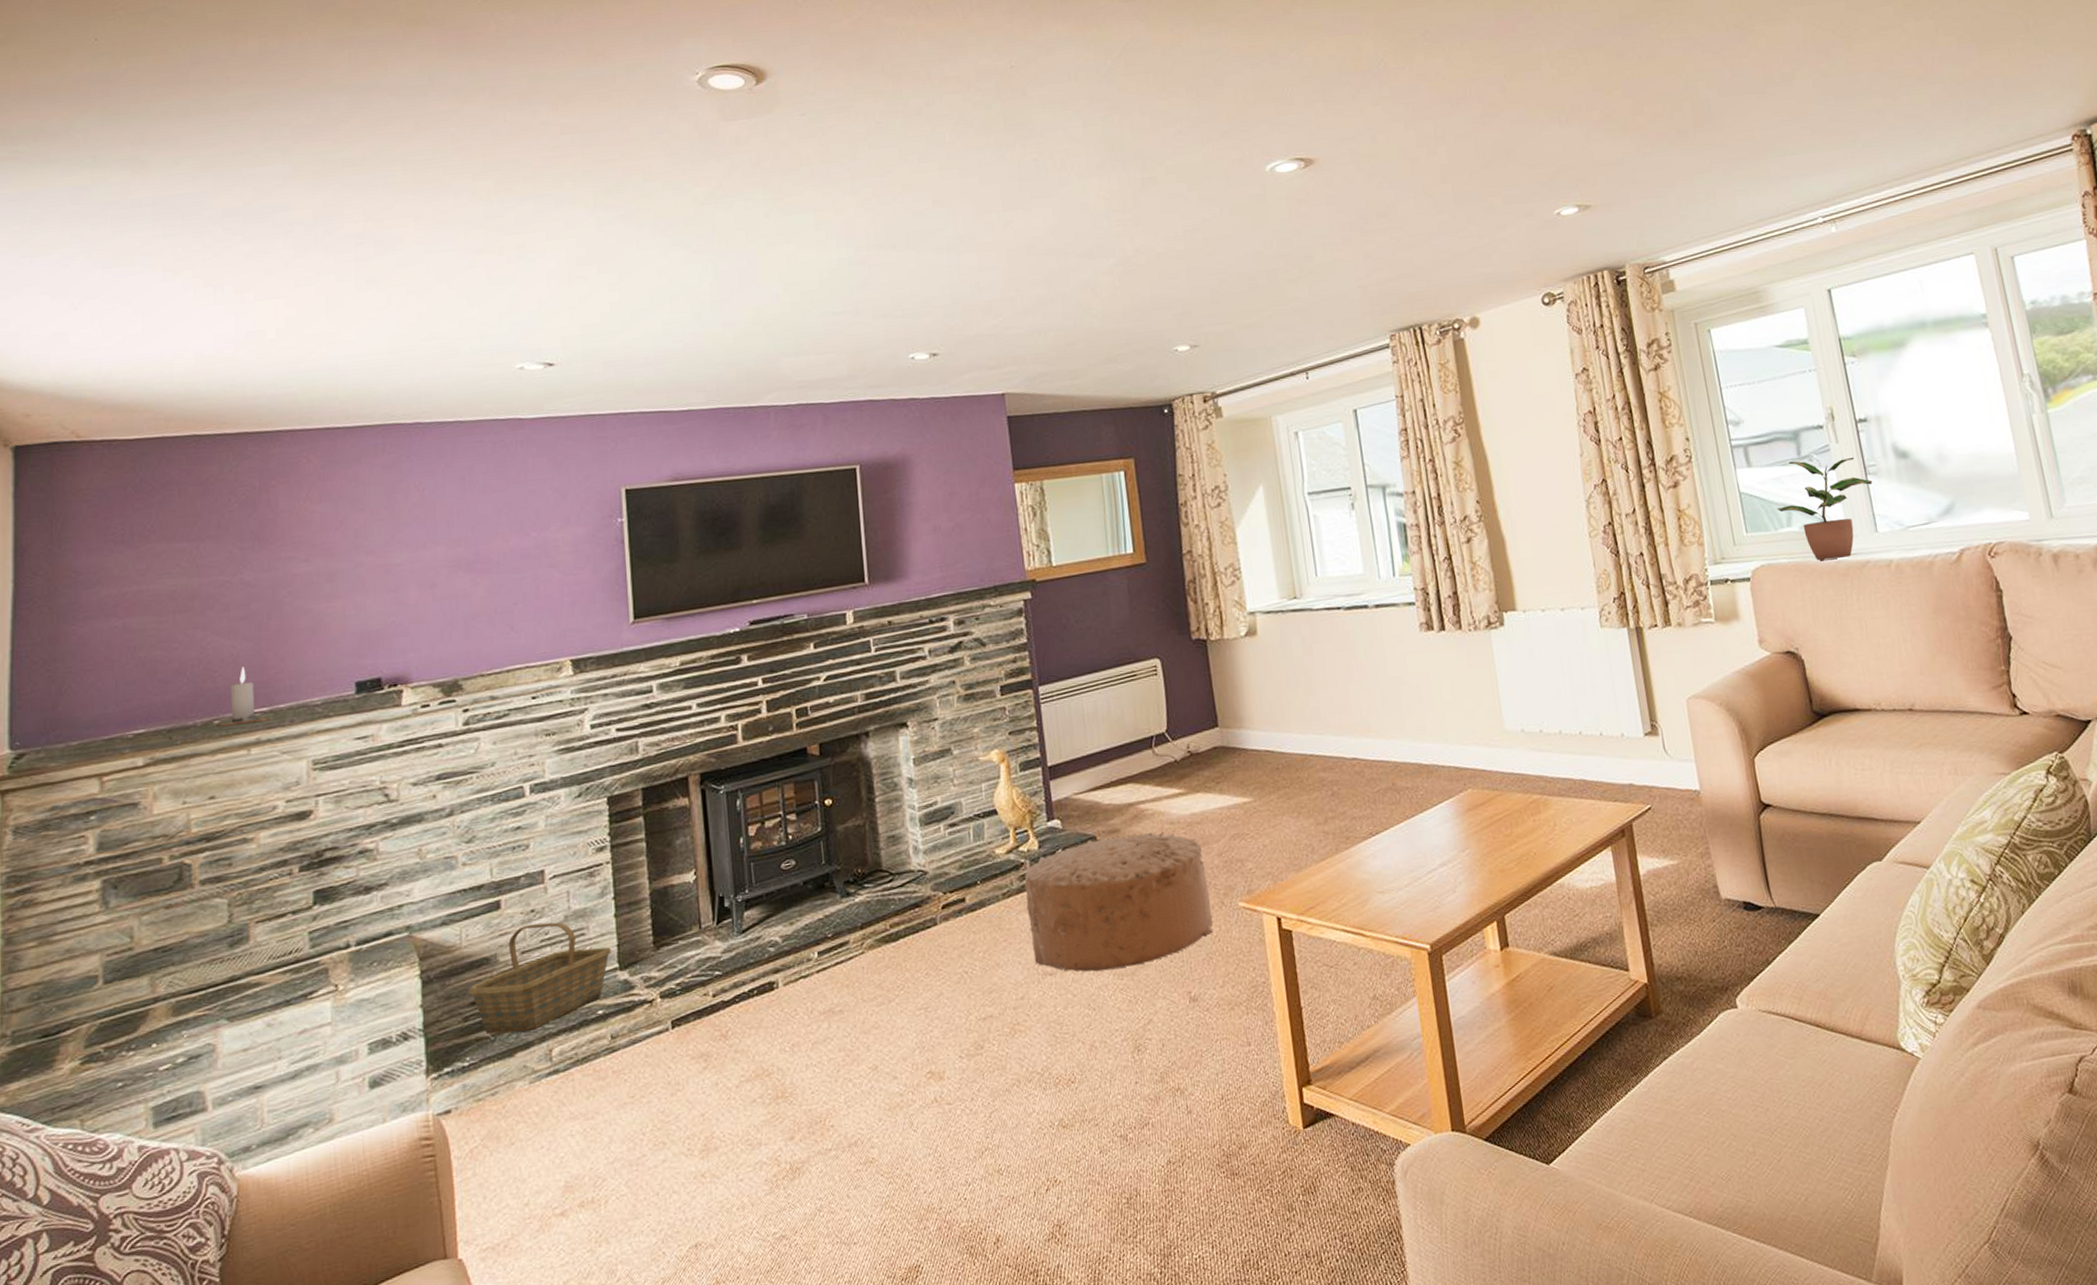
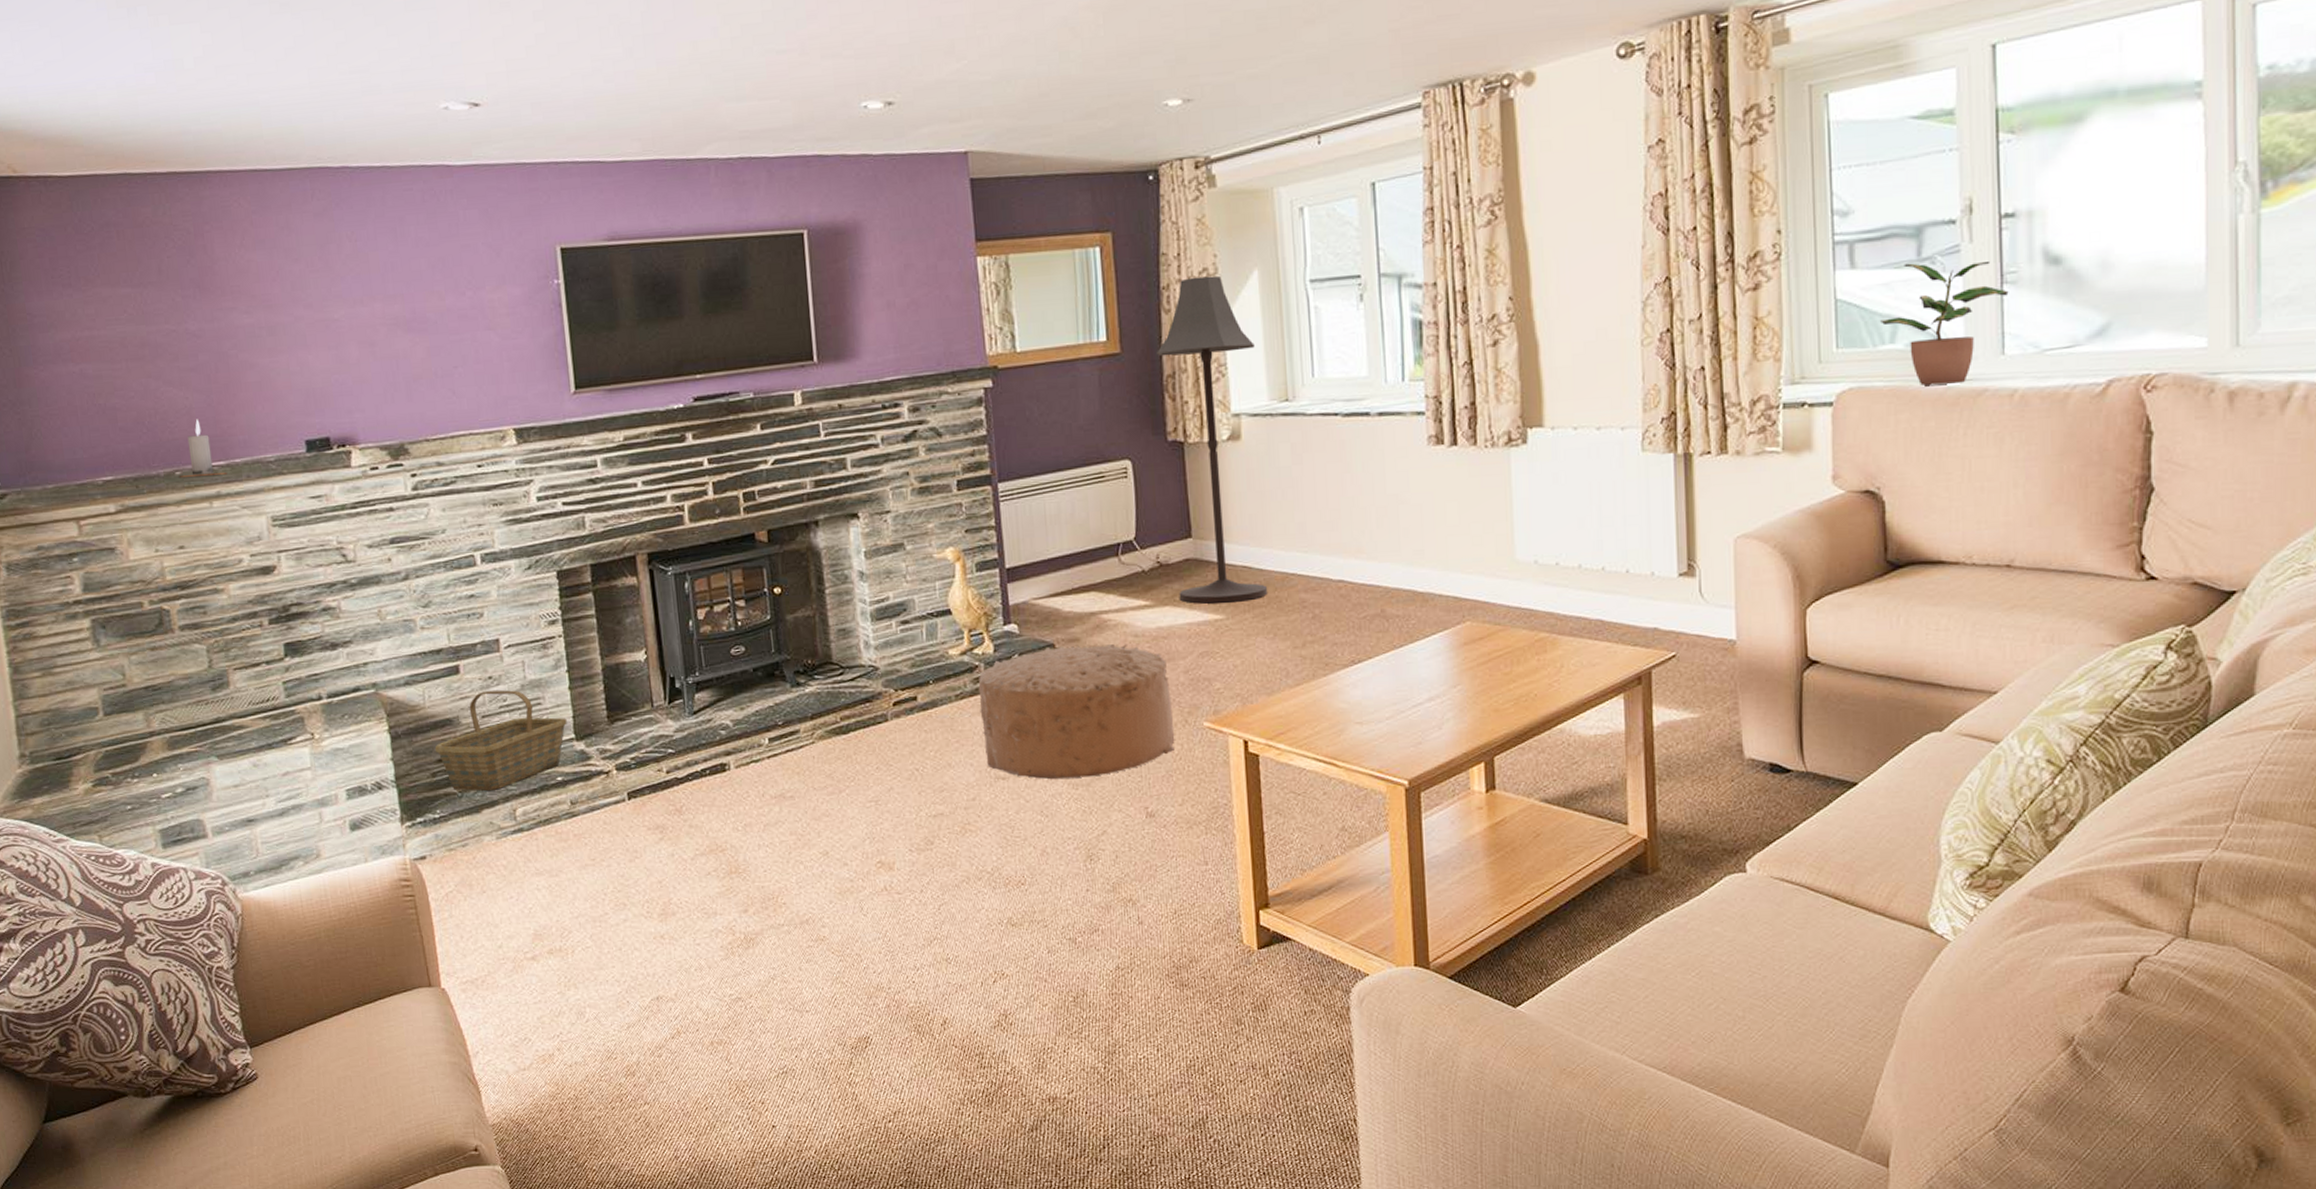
floor lamp: none [1178,492,1290,789] -> present [1157,275,1268,604]

